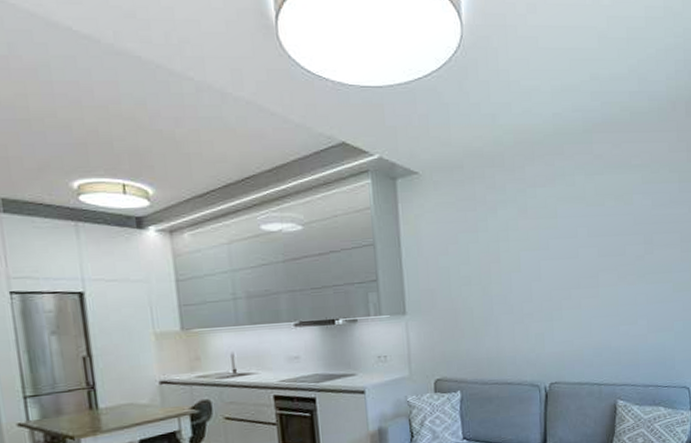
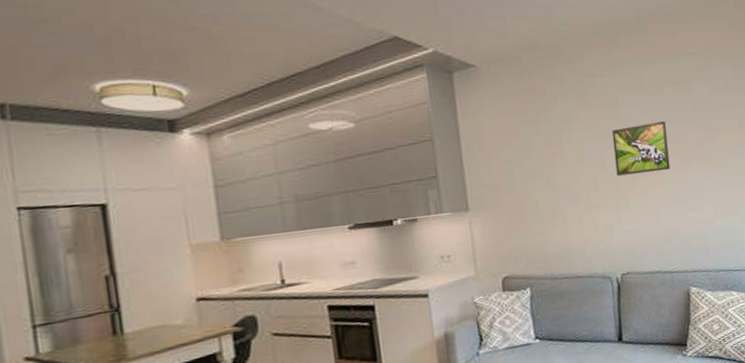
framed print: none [549,234,606,287] -> present [611,121,670,176]

